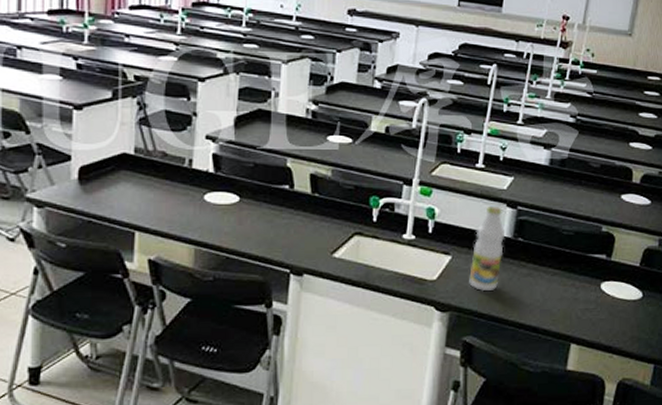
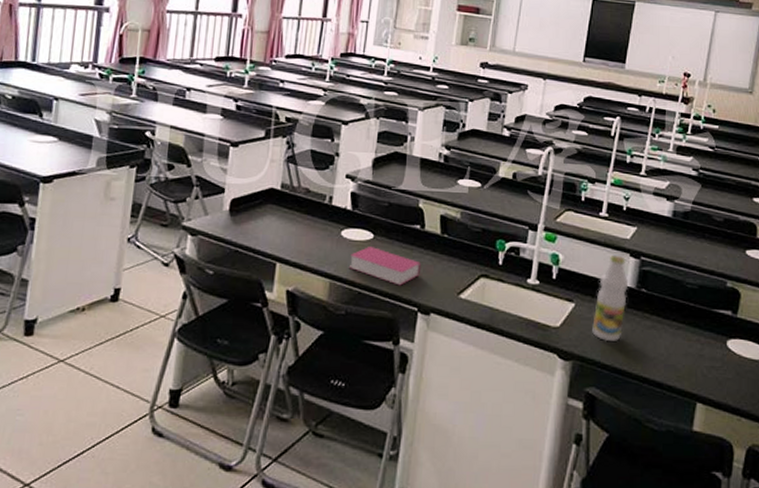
book: none [214,210,292,248] -> present [348,247,422,286]

